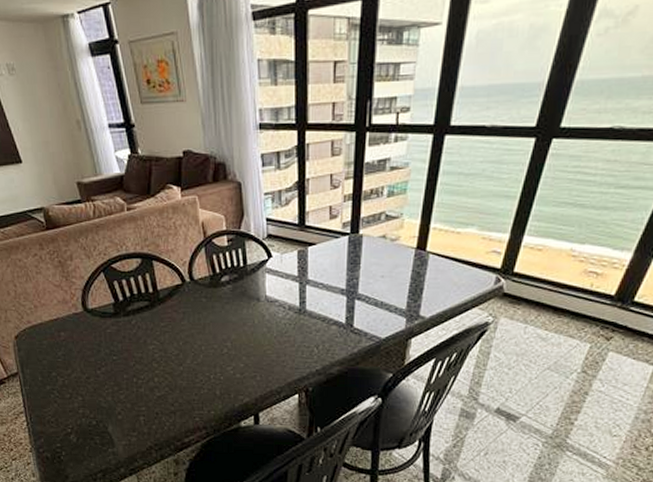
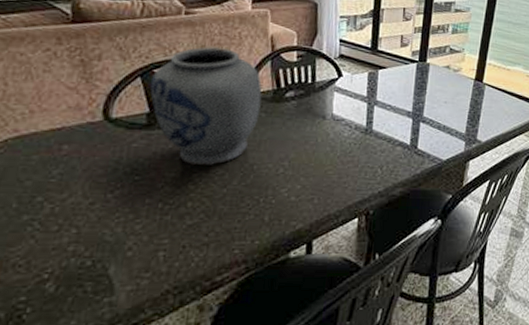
vase: none [110,239,201,348] -> present [149,47,262,166]

